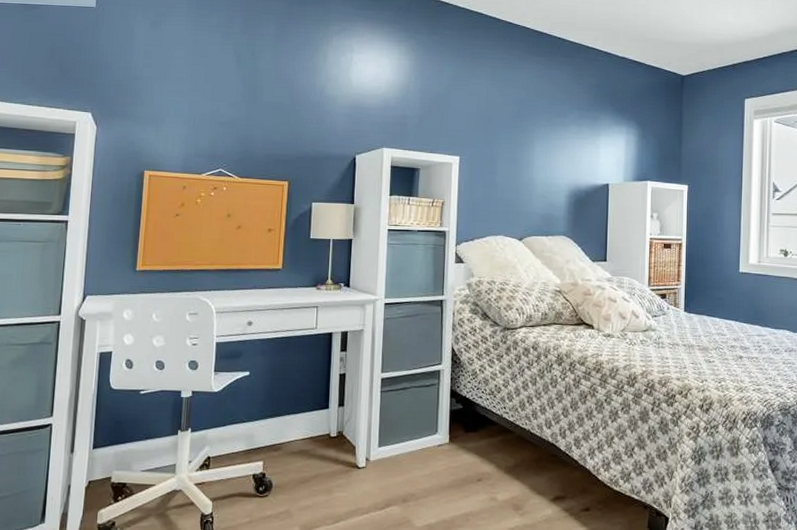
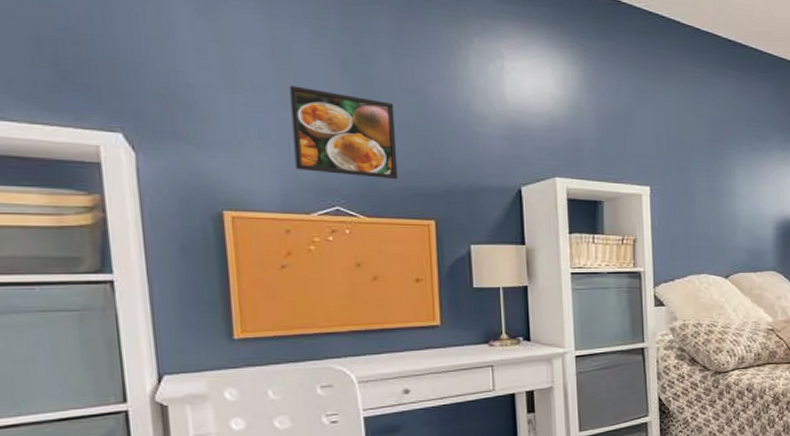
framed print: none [196,77,270,148] -> present [289,86,399,180]

